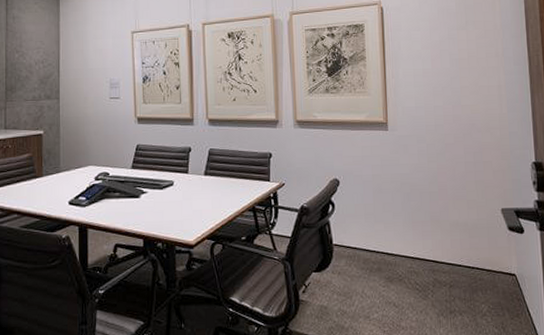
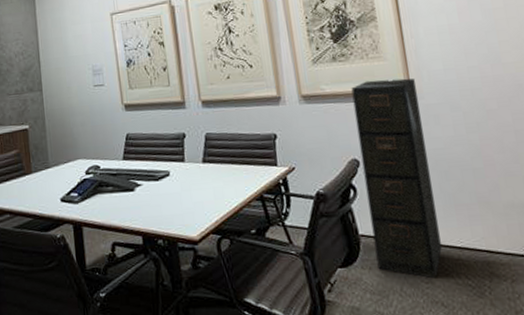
filing cabinet: none [339,111,398,283] -> present [351,78,442,279]

